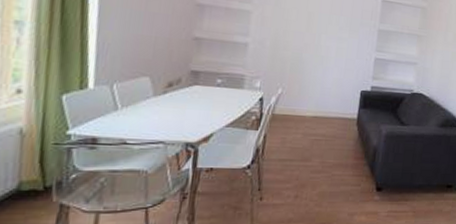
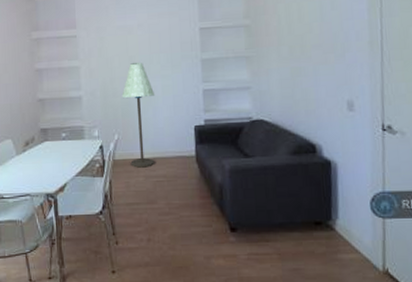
floor lamp: none [290,19,329,125] -> present [122,61,155,168]

